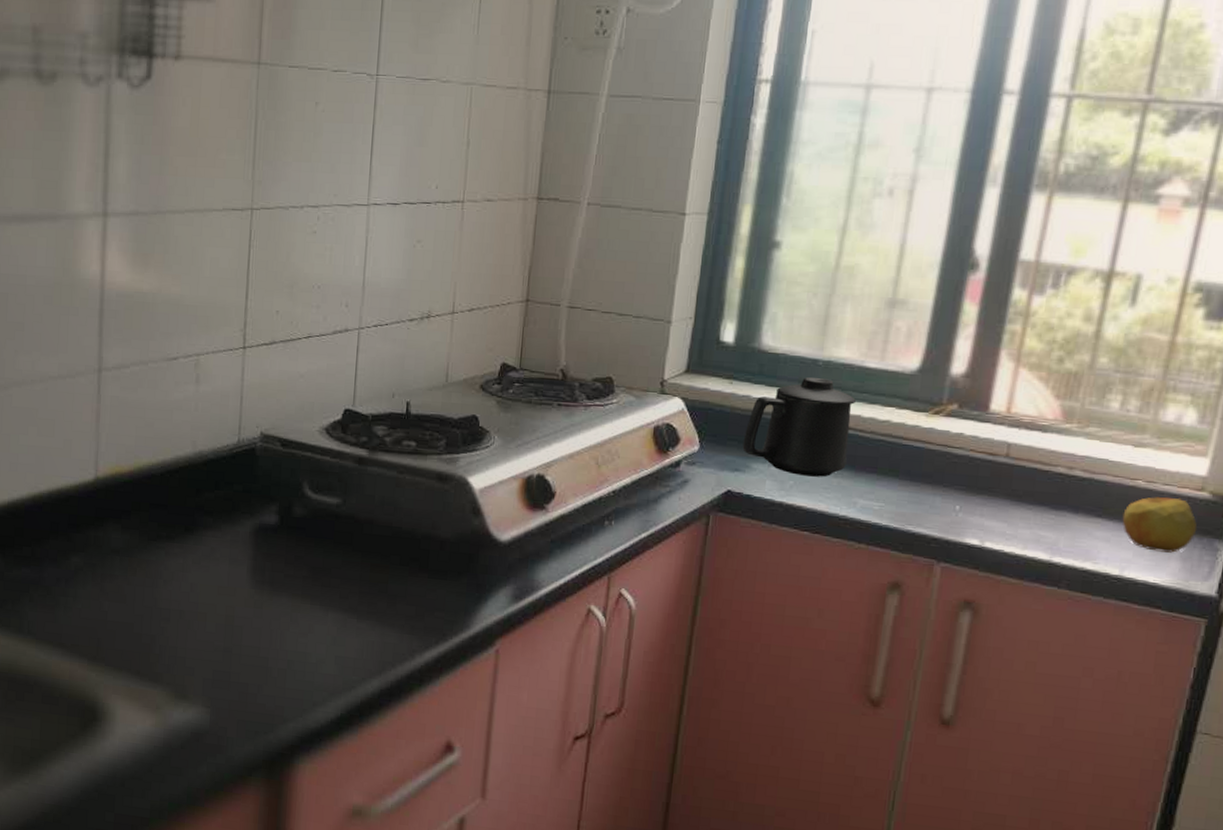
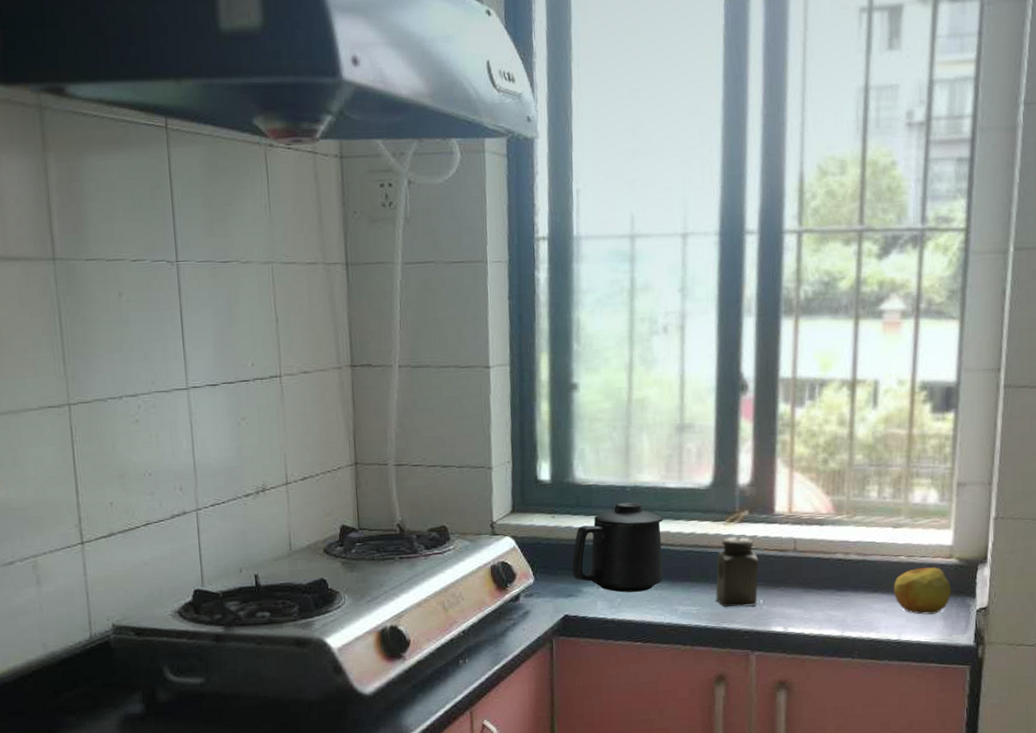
salt shaker: none [903,430,962,512] -> present [715,536,759,607]

